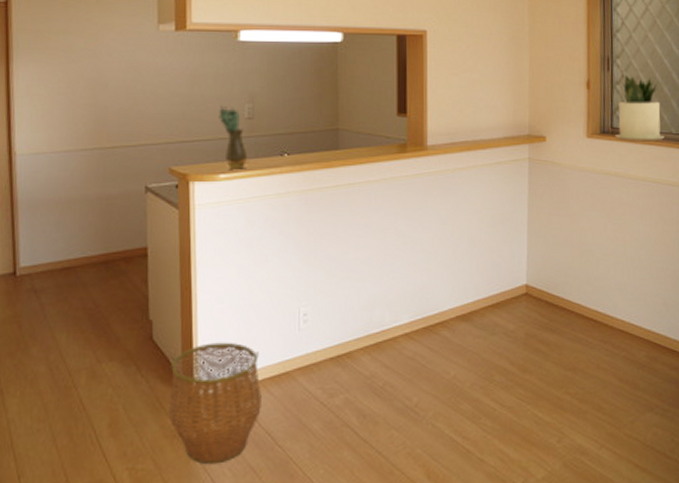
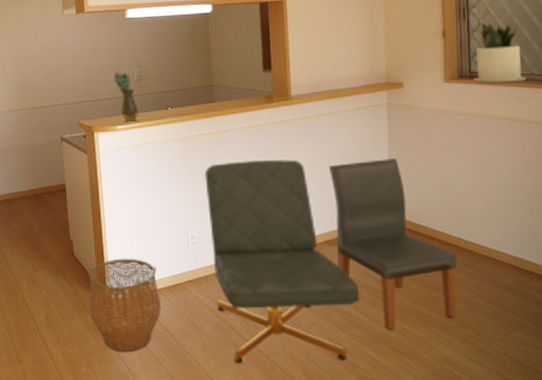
dining chair: none [324,220,492,468] -> present [204,159,360,363]
dining chair: none [465,221,593,418] -> present [329,159,457,330]

